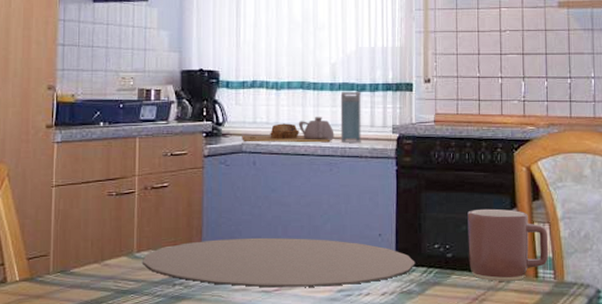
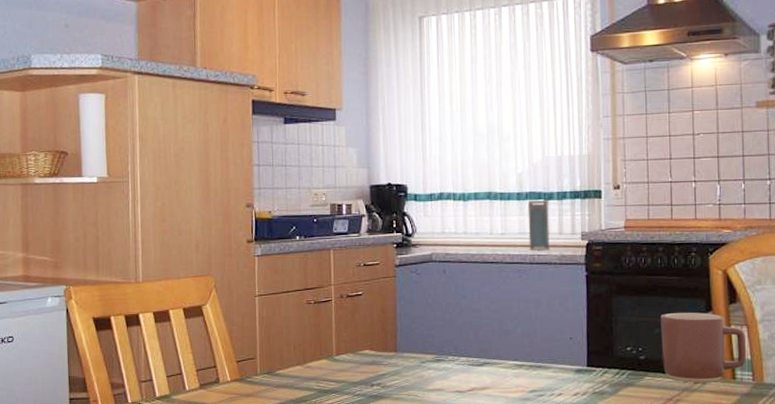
placemat: present [143,237,416,288] -> none [342,341,608,388]
cutting board: present [242,123,331,143] -> none [431,233,519,252]
teapot: present [298,117,334,141] -> none [486,226,523,249]

